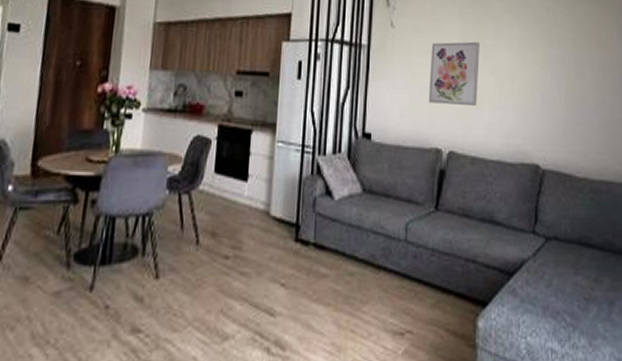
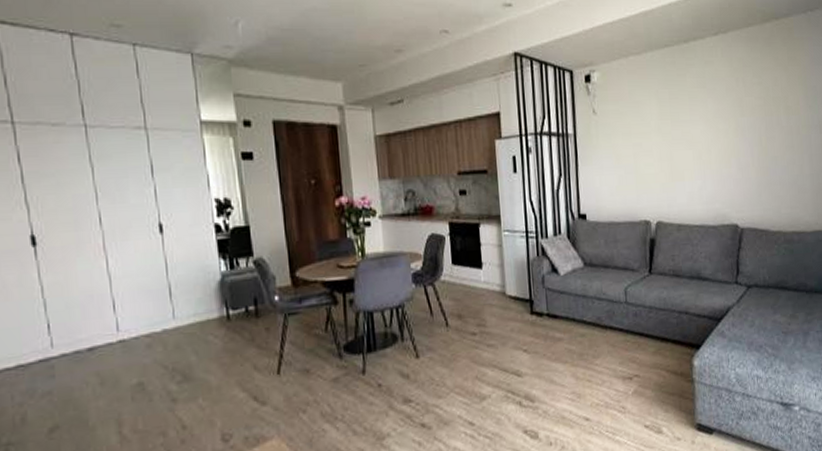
wall art: present [428,41,480,106] -> none [632,119,679,181]

